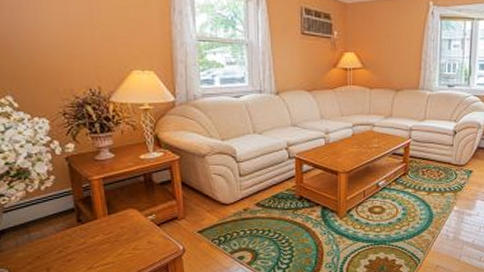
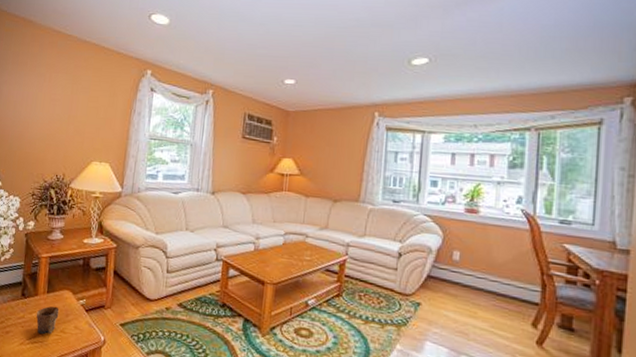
mug: none [99,226,127,256] -> present [36,306,60,335]

